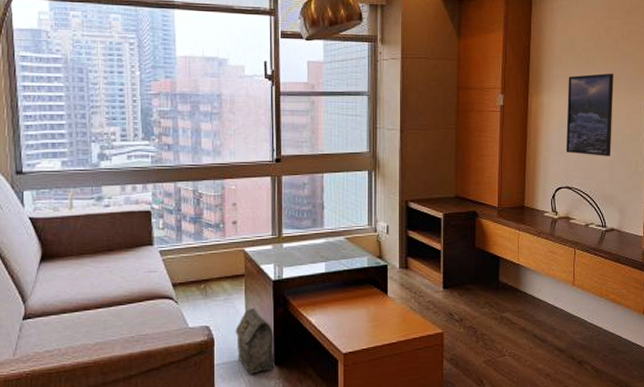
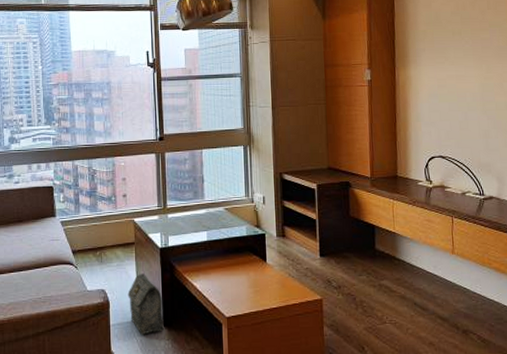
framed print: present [565,73,614,156] -> none [435,43,485,125]

